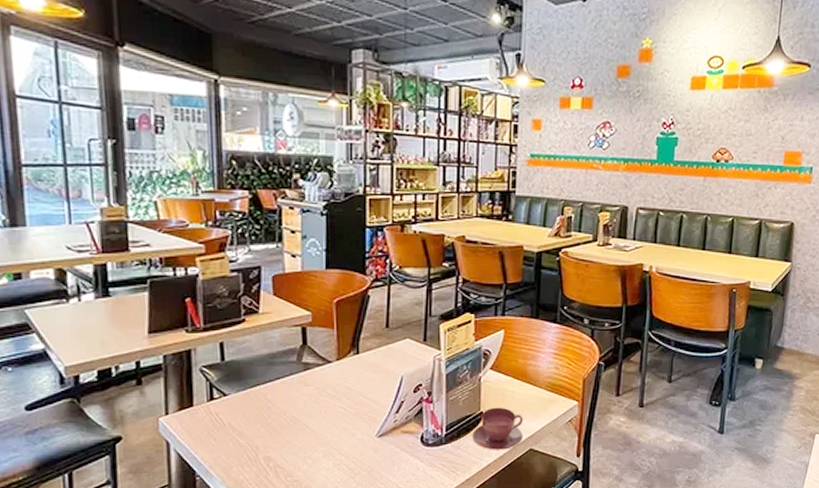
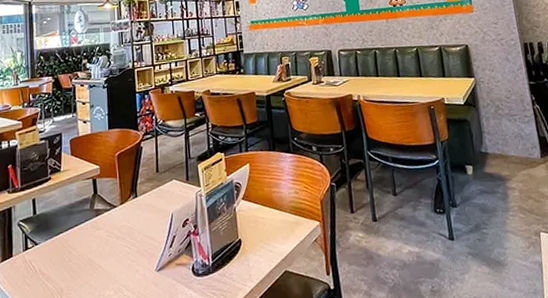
teacup: present [472,407,524,450] -> none [234,233,278,275]

